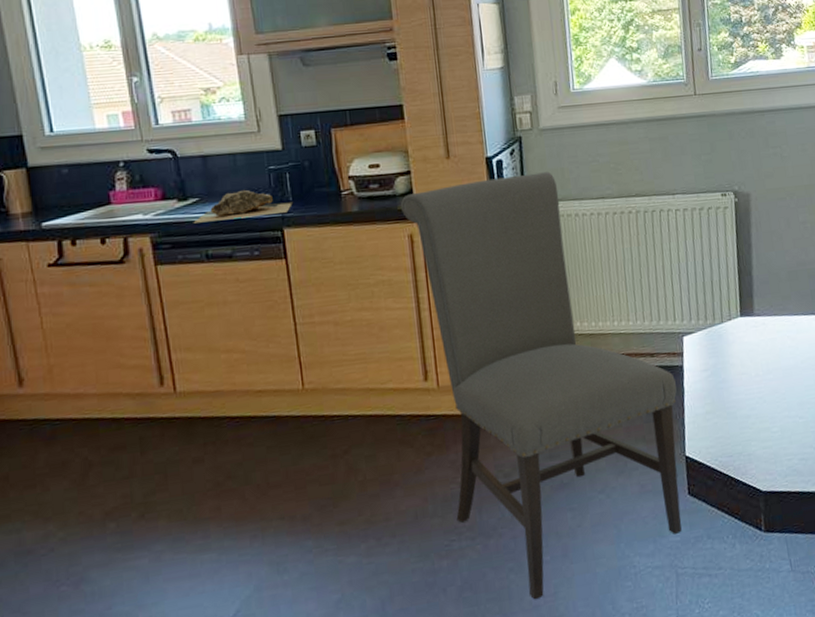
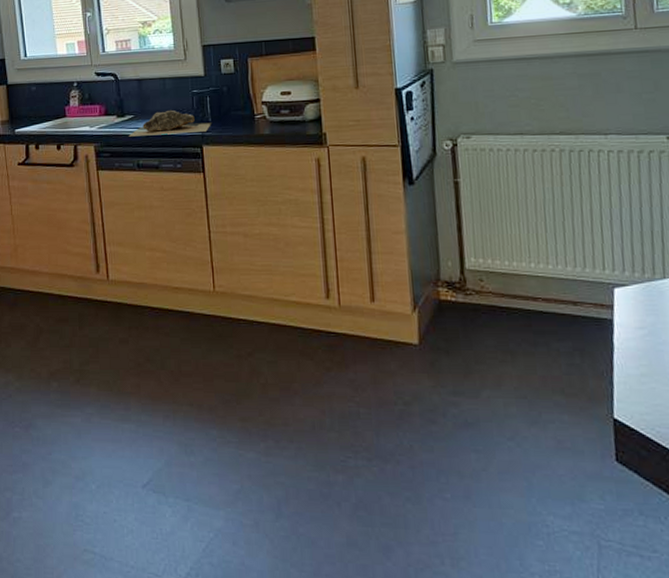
chair: present [400,172,682,600] -> none [309,105,607,536]

